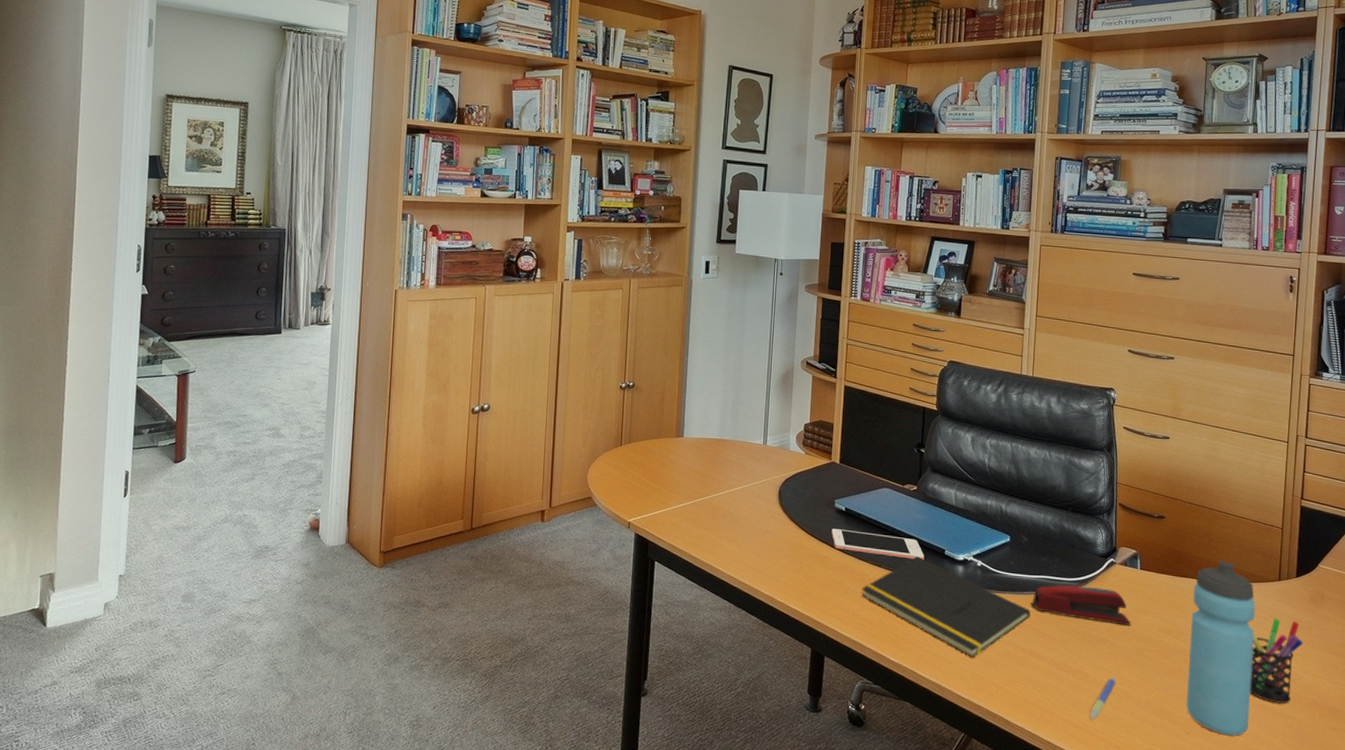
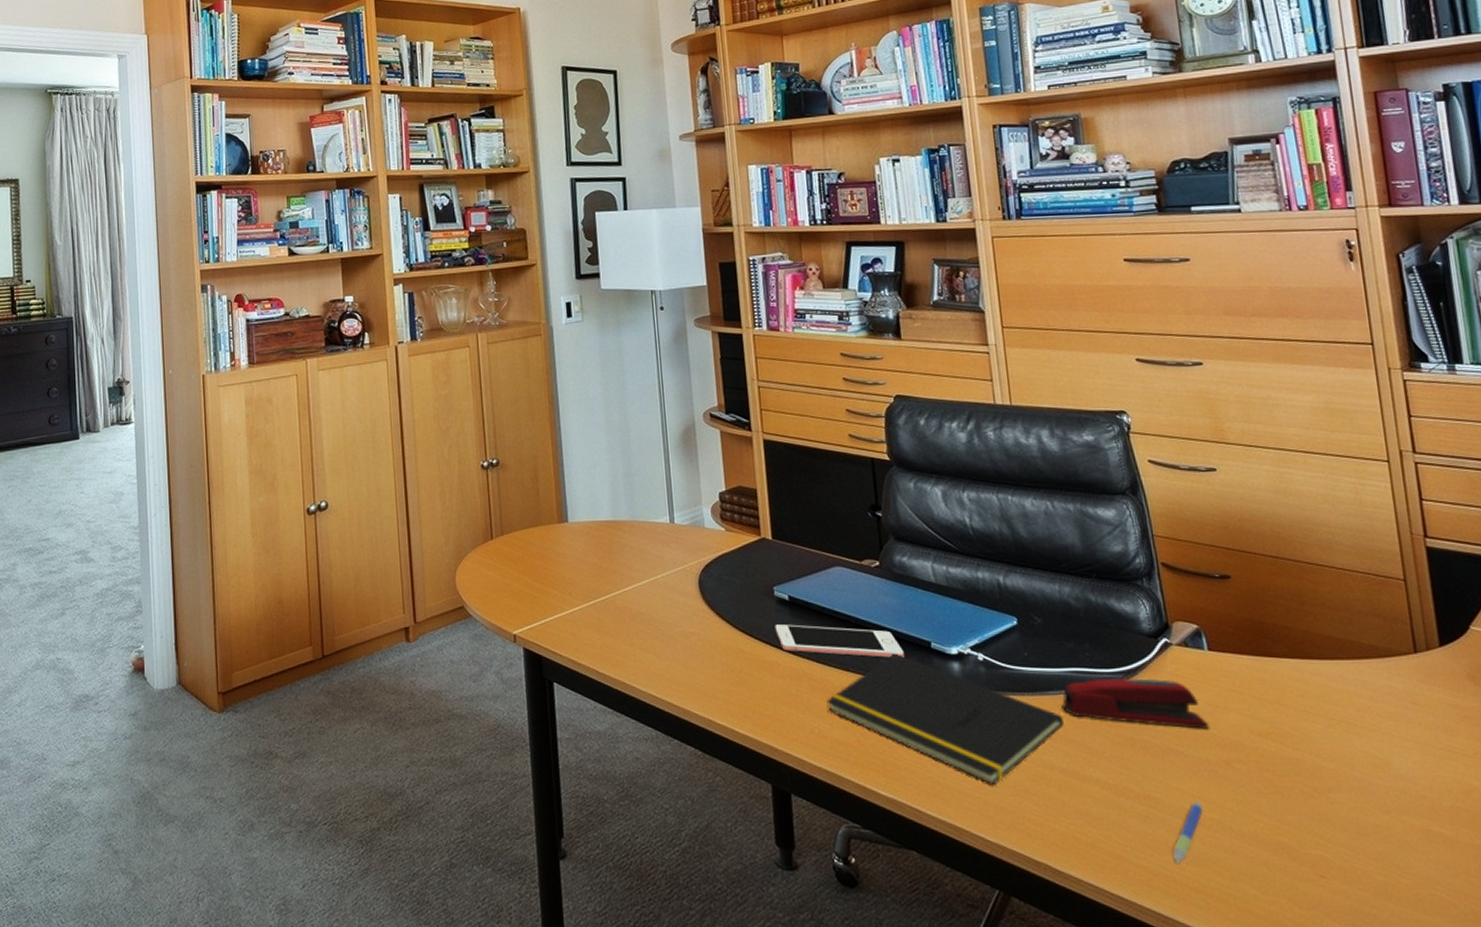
water bottle: present [1186,560,1256,737] -> none [1290,629,1412,879]
pen holder: present [1247,618,1304,704] -> none [1380,705,1471,827]

